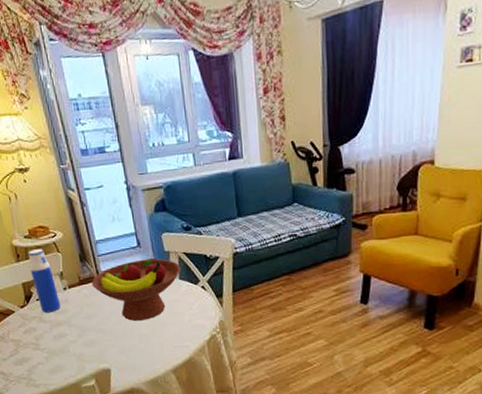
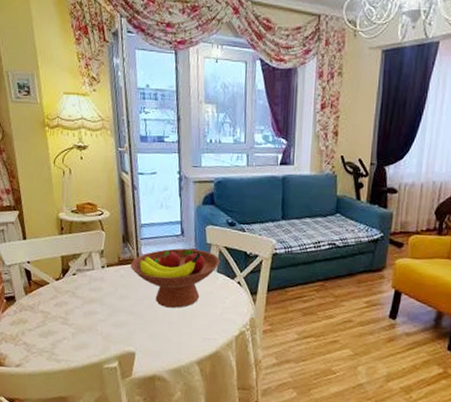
water bottle: present [28,249,61,313] -> none [71,224,97,289]

